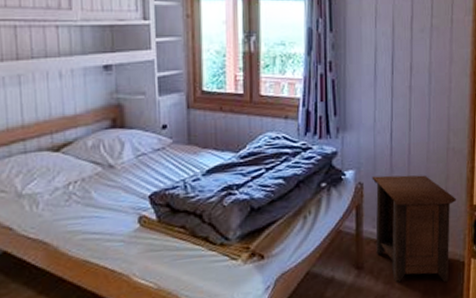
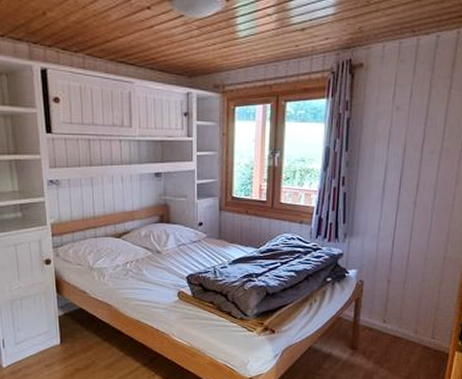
nightstand: present [372,175,457,283] -> none [370,276,448,369]

